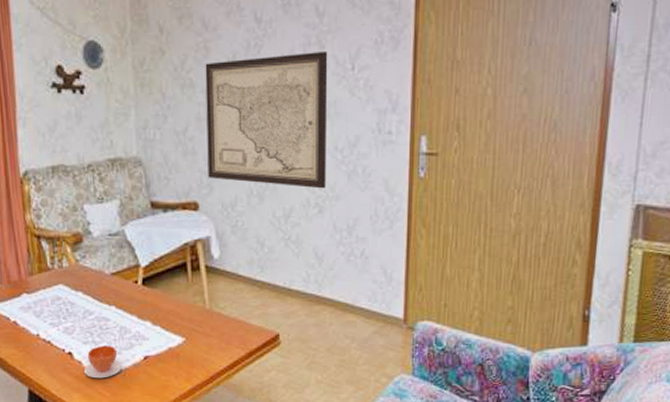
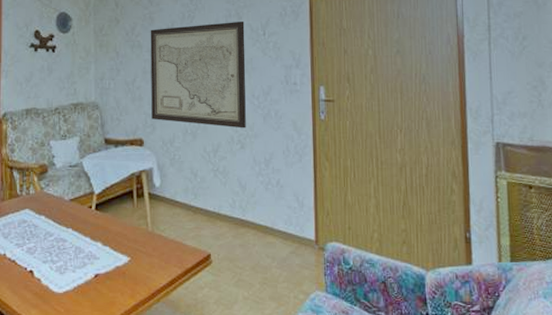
teacup: present [84,344,123,379] -> none [43,263,76,295]

